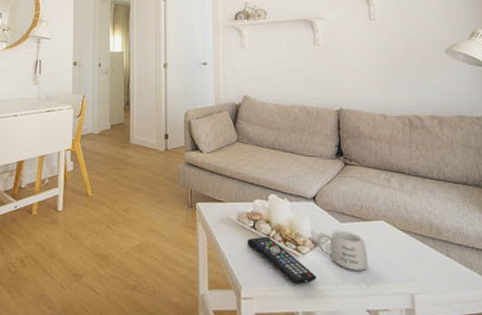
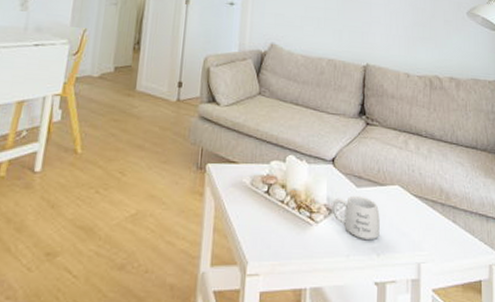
remote control: present [246,236,317,285] -> none [258,203,328,258]

